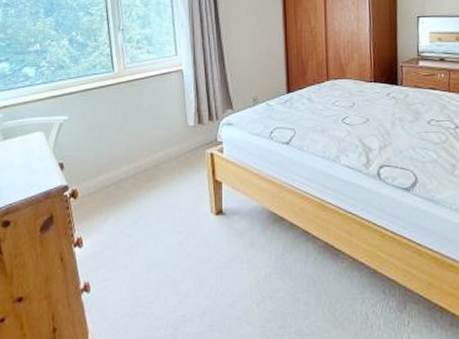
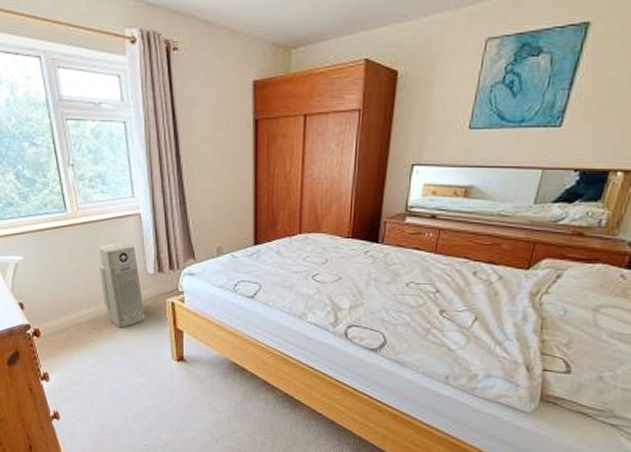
air purifier: none [141,98,185,183] -> present [98,243,146,328]

